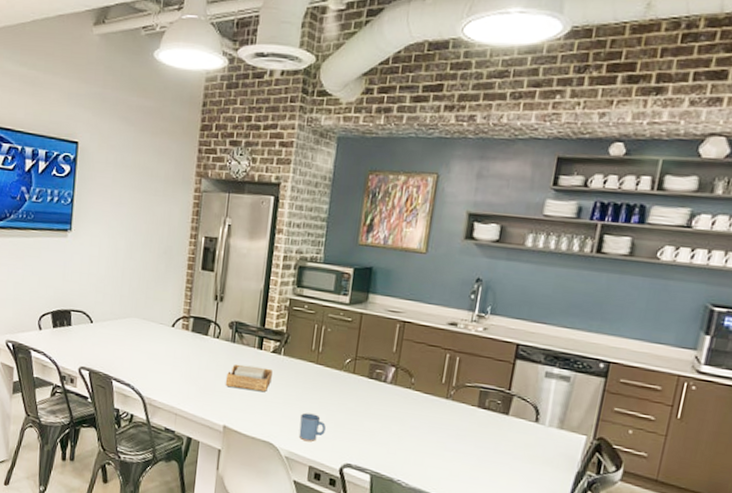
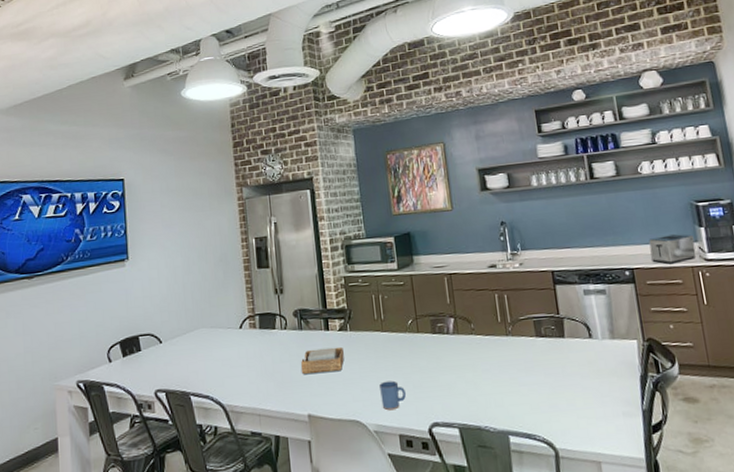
toaster: none [635,334,694,369] -> present [649,233,697,265]

